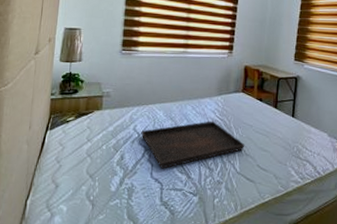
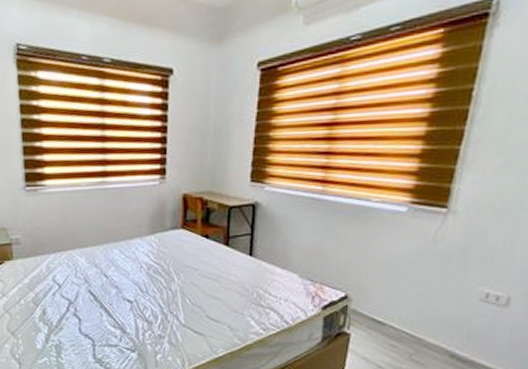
serving tray: present [141,121,245,169] -> none [62,266,190,324]

